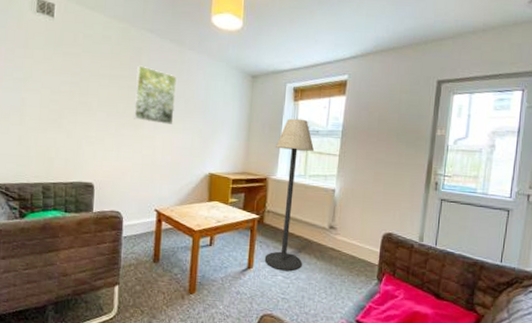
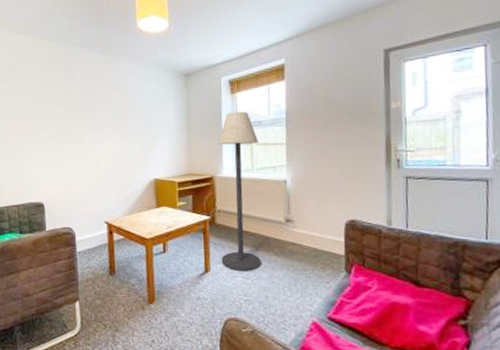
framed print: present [134,65,177,126] -> none [70,81,113,136]

